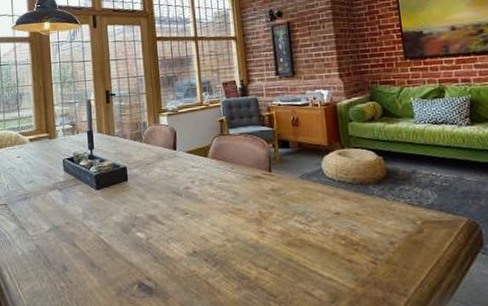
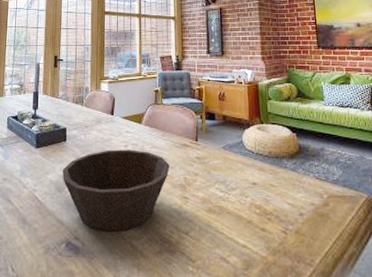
bowl: none [126,185,243,271] -> present [62,149,170,231]

